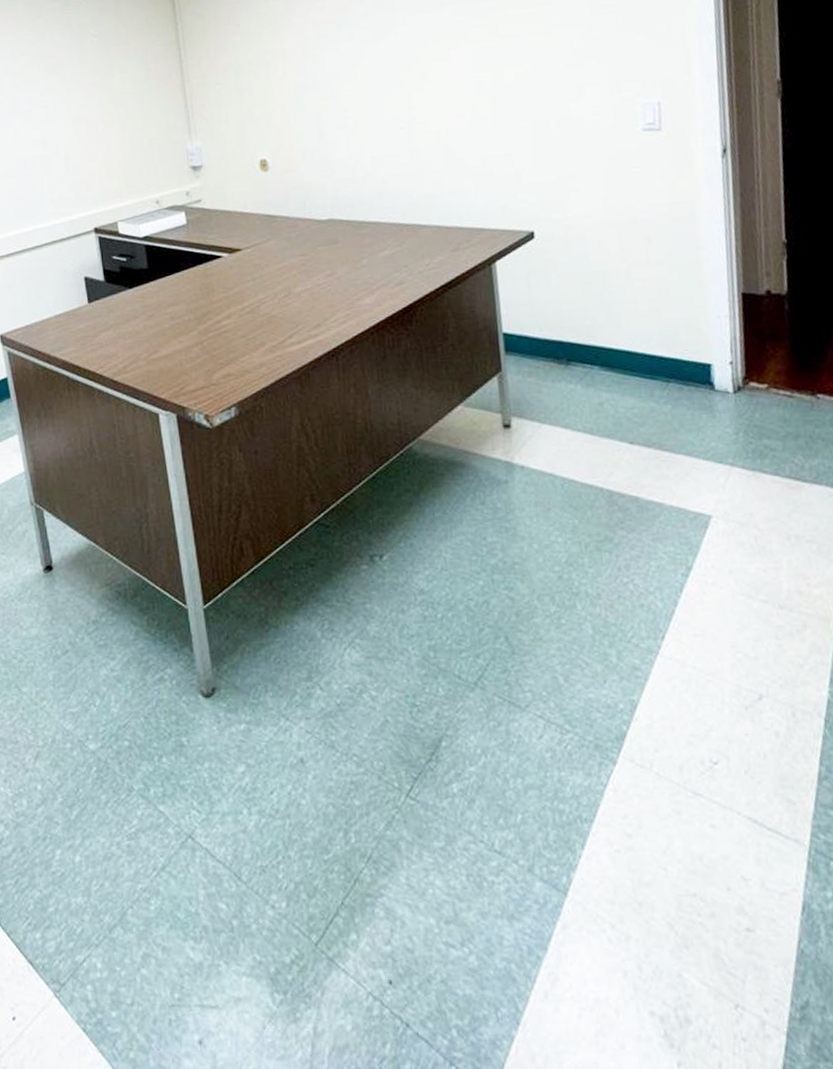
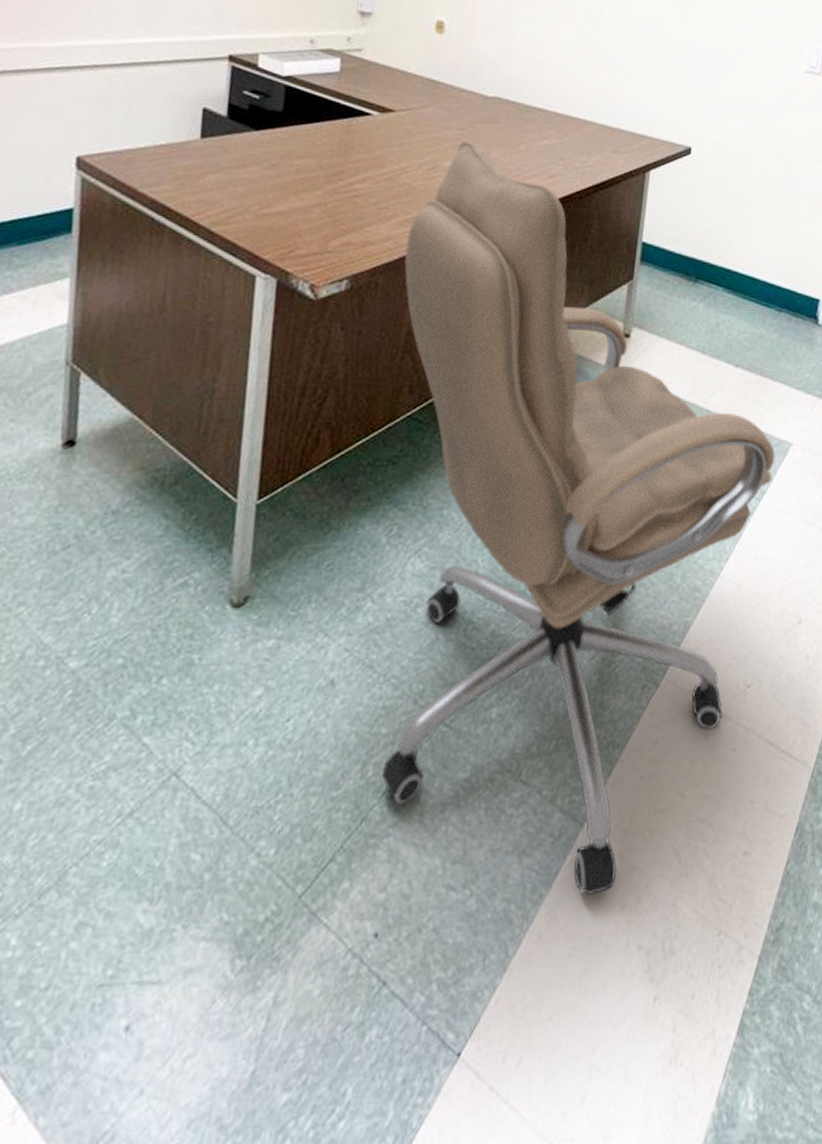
office chair: none [278,266,697,960] -> present [381,141,775,895]

